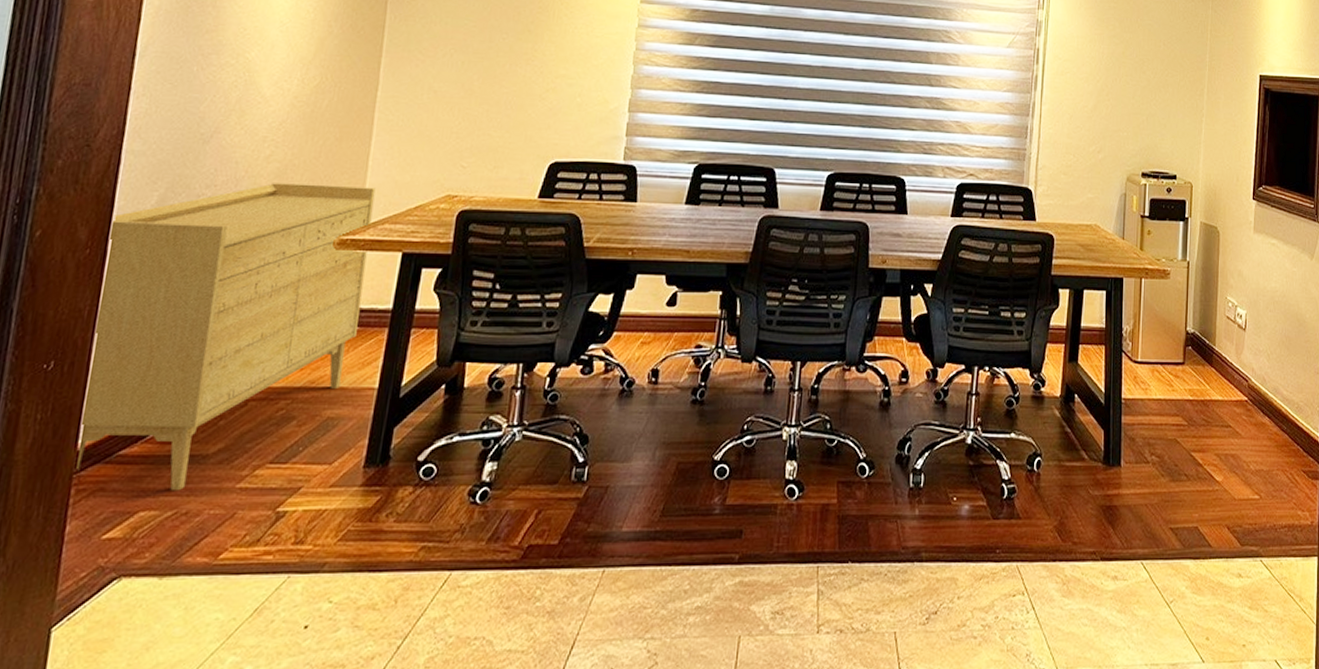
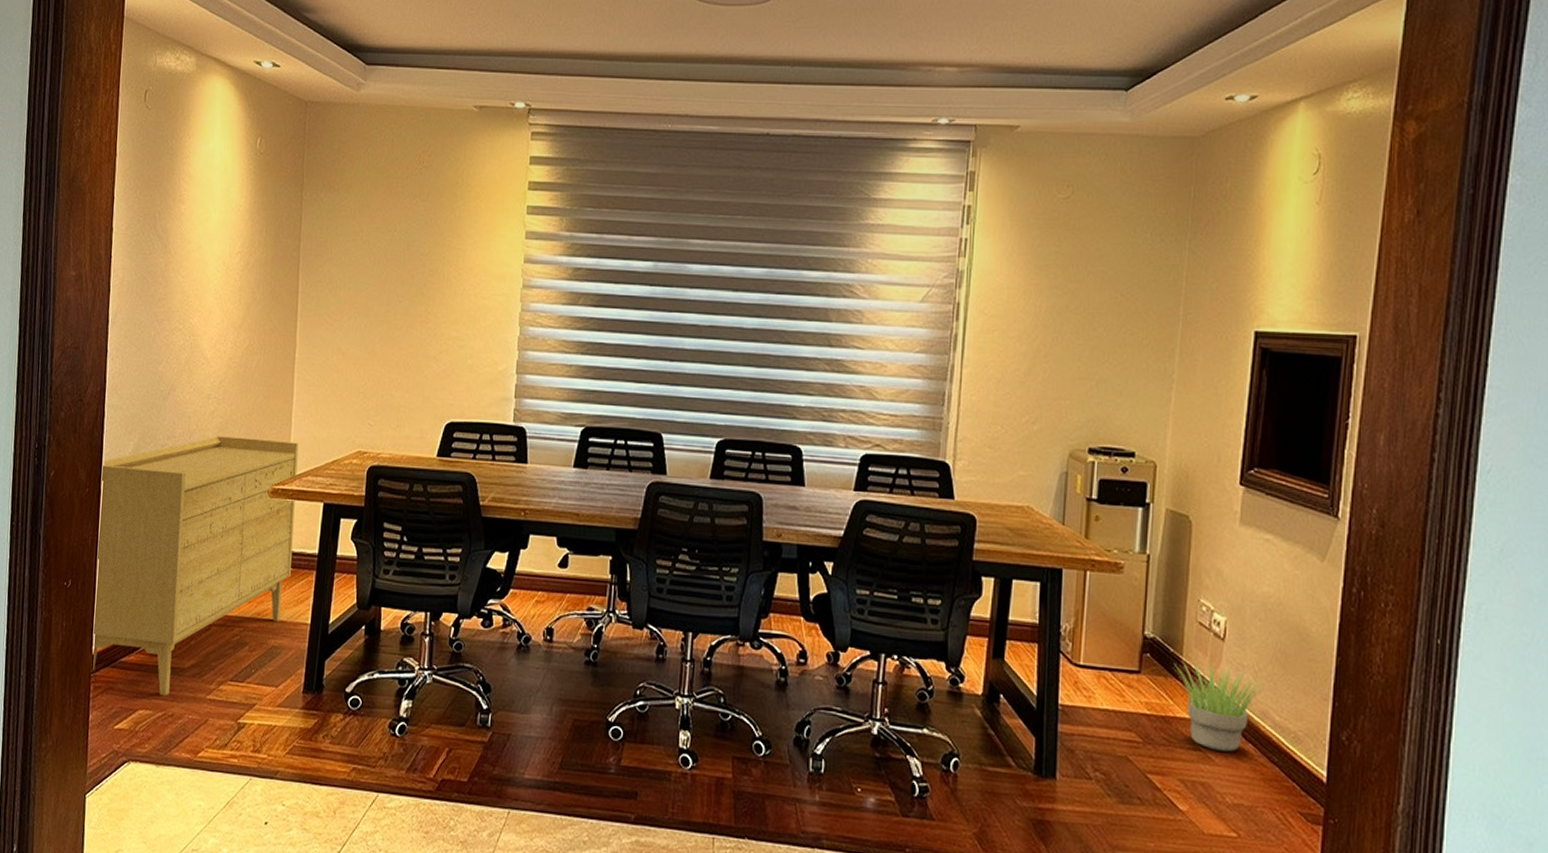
potted plant: none [1209,349,1278,426] -> present [1173,660,1268,752]

